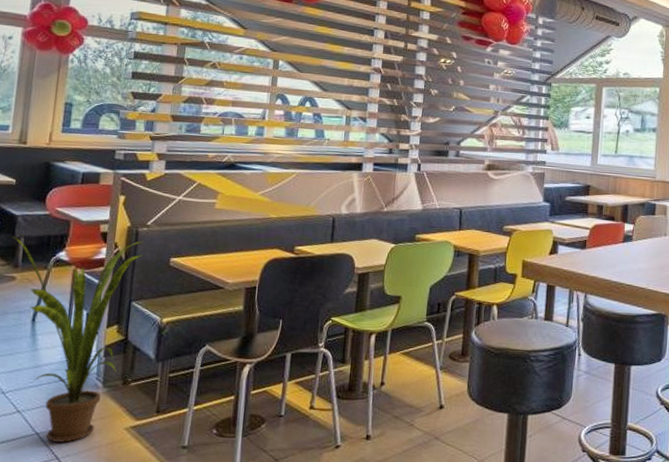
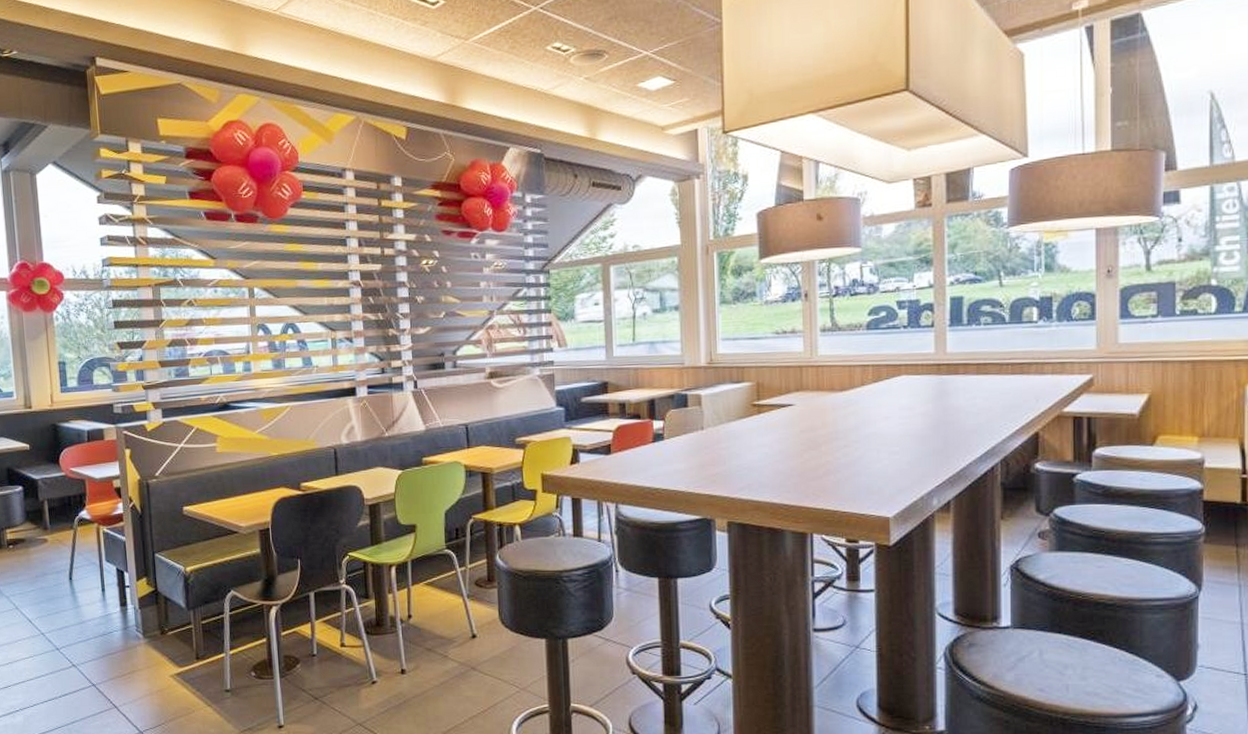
house plant: present [11,236,145,443] -> none [36,492,158,692]

